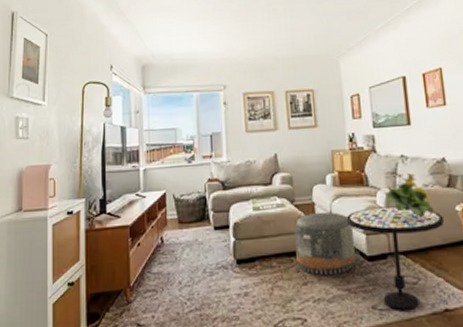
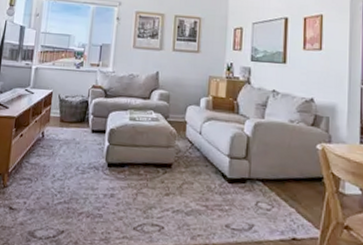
pouf: present [294,212,355,275] -> none [162,131,218,190]
side table: present [347,206,444,311] -> none [214,134,304,234]
flowering plant: present [384,172,435,219] -> none [252,105,297,151]

